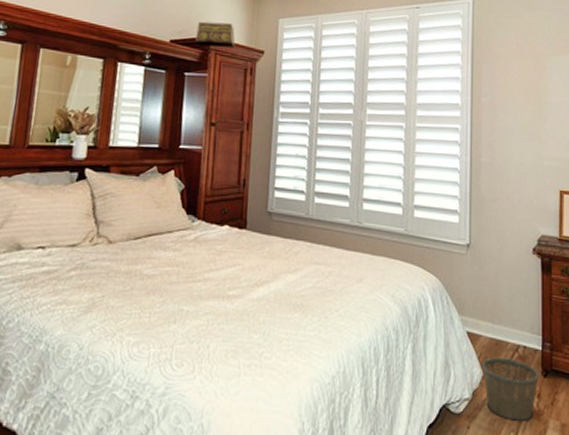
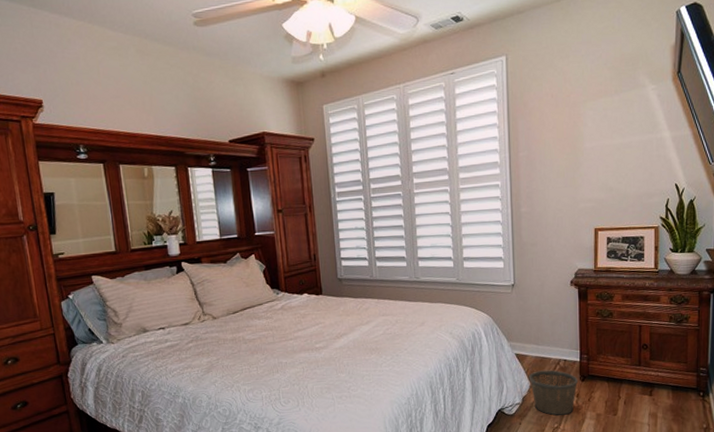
decorative box: present [196,21,236,48] -> none [250,116,287,143]

